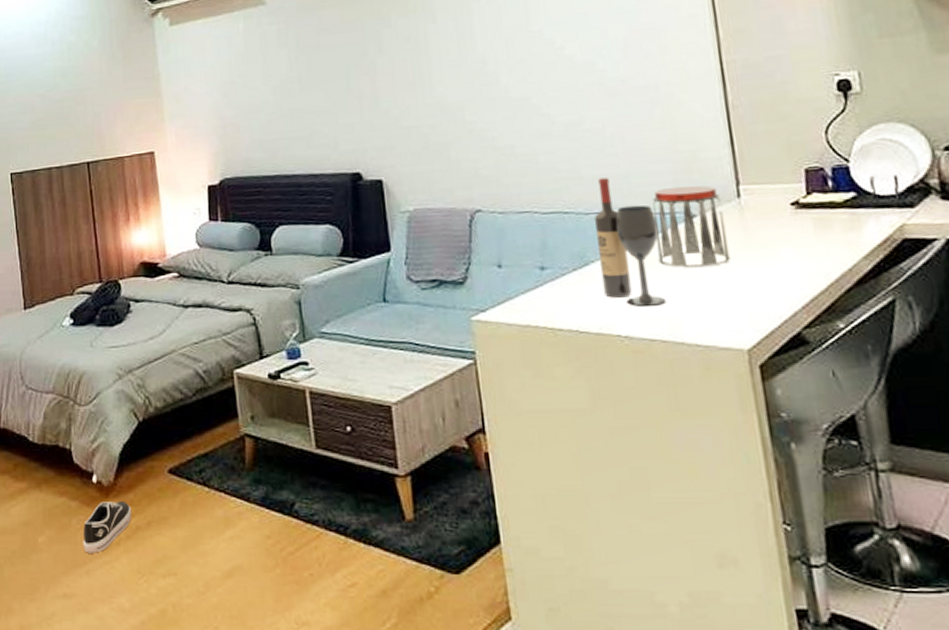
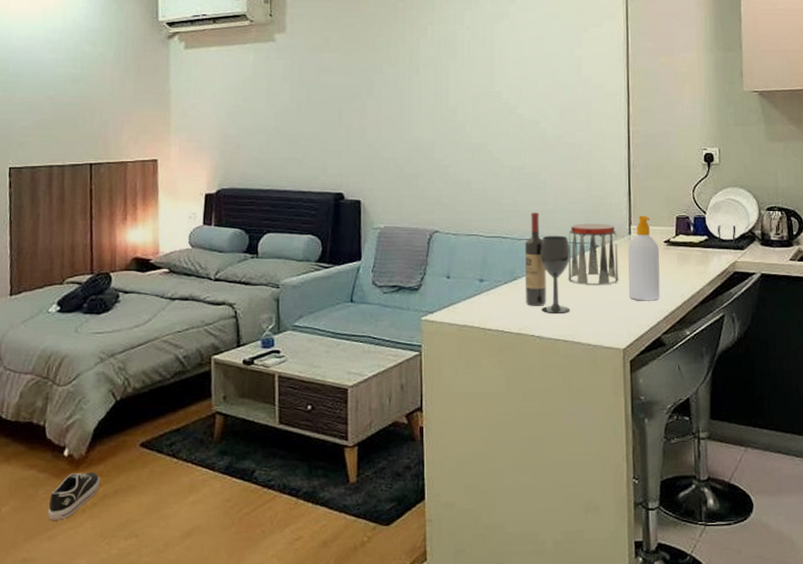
soap bottle: none [738,170,794,285] -> present [628,215,660,301]

